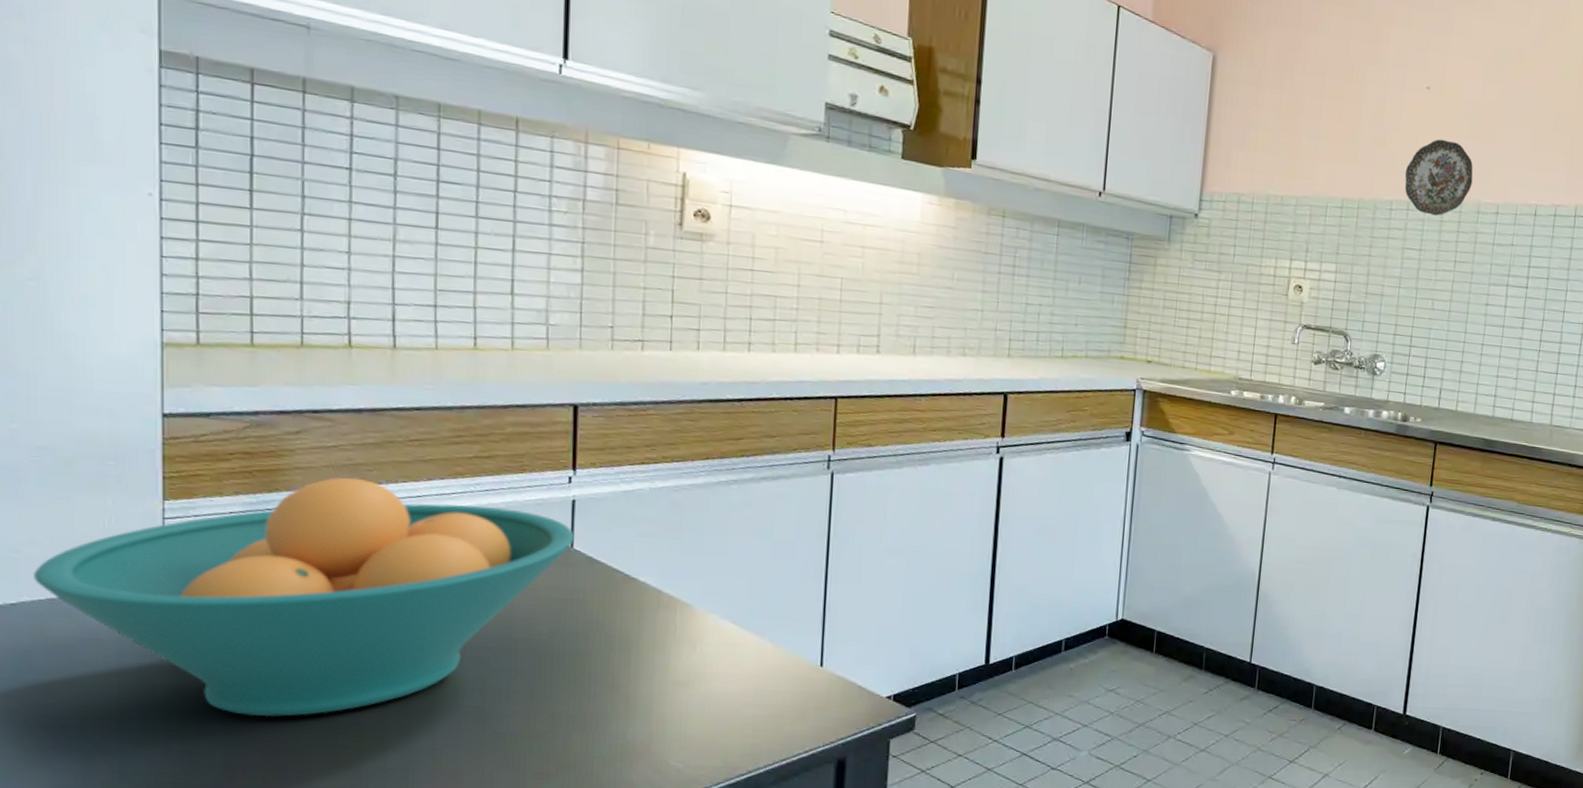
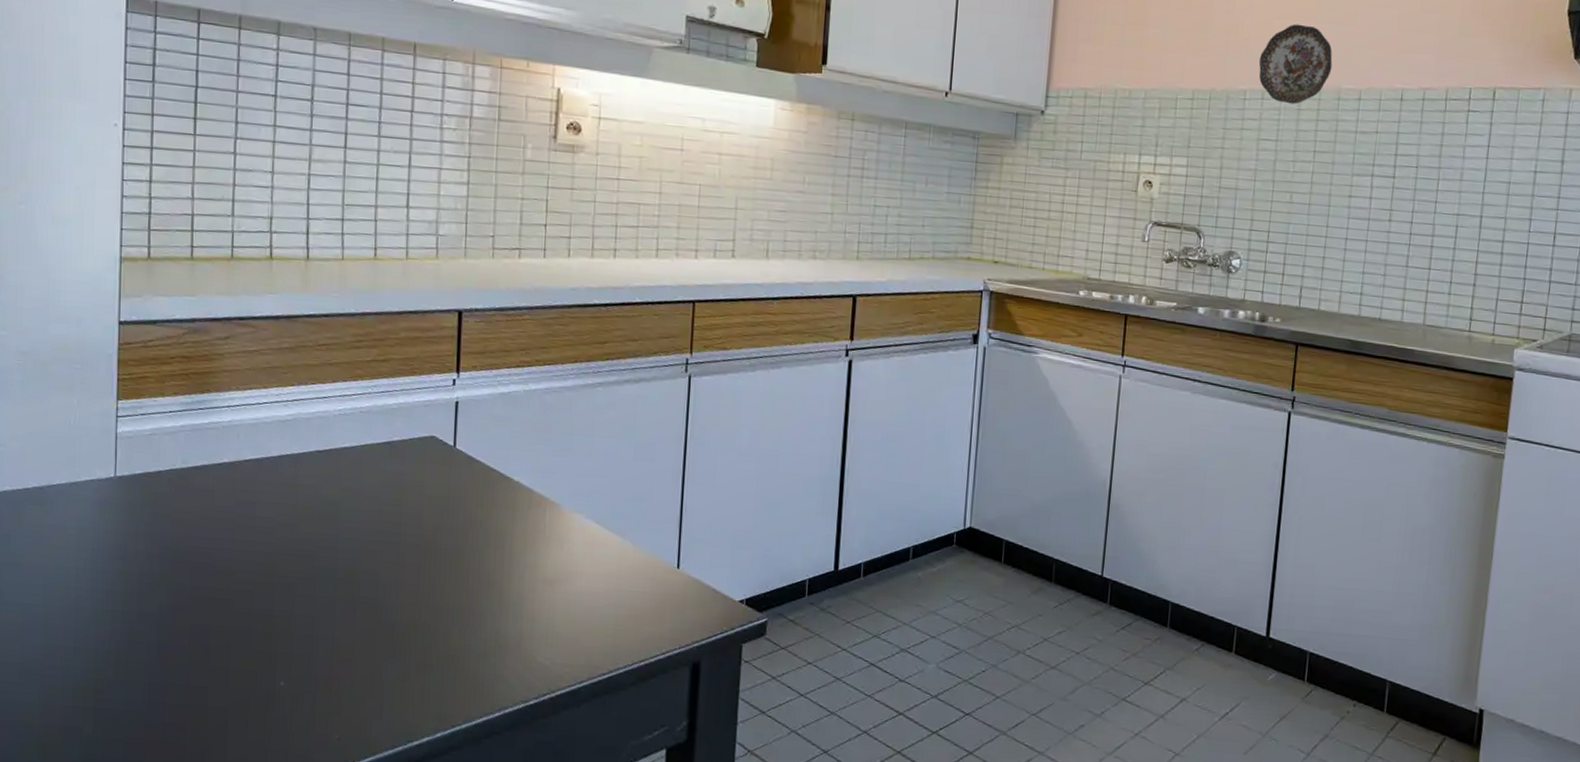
fruit bowl: present [34,477,574,718] -> none [14,379,457,603]

